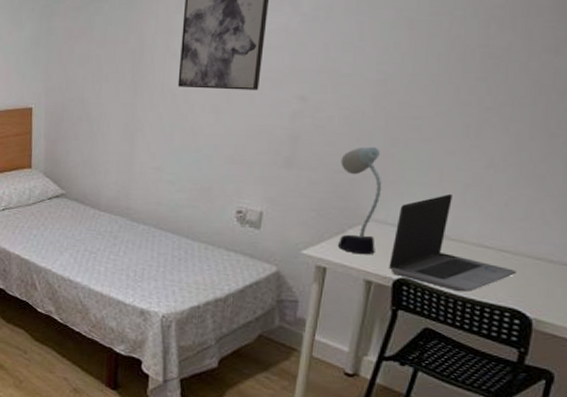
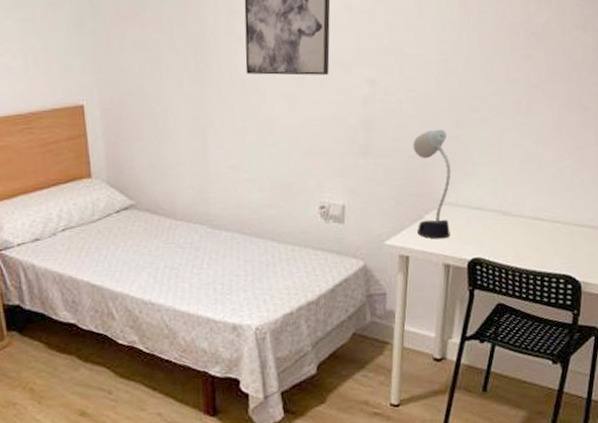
laptop computer: present [389,193,517,292] -> none [463,171,566,265]

